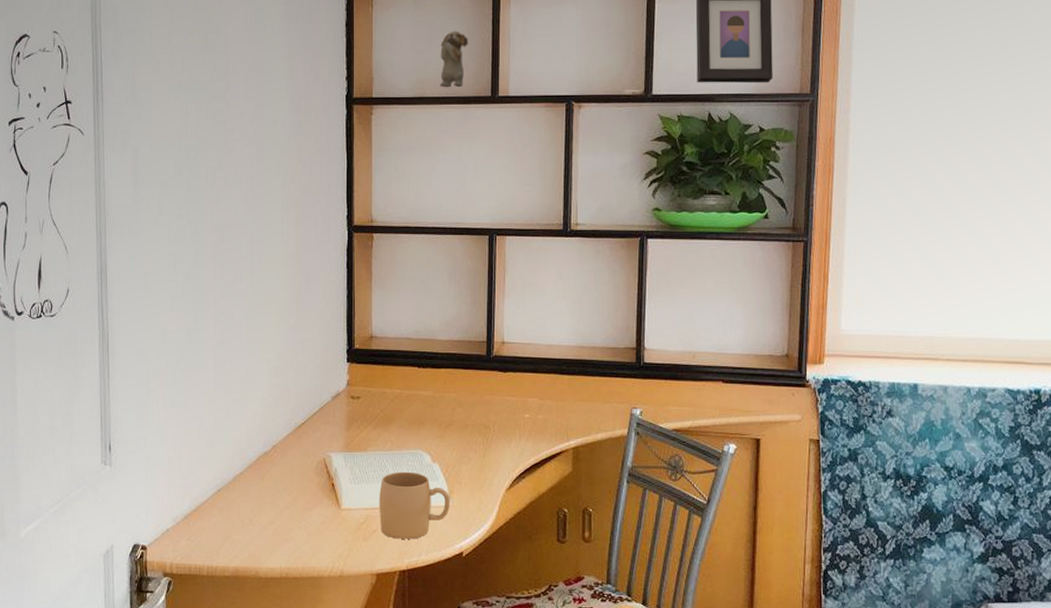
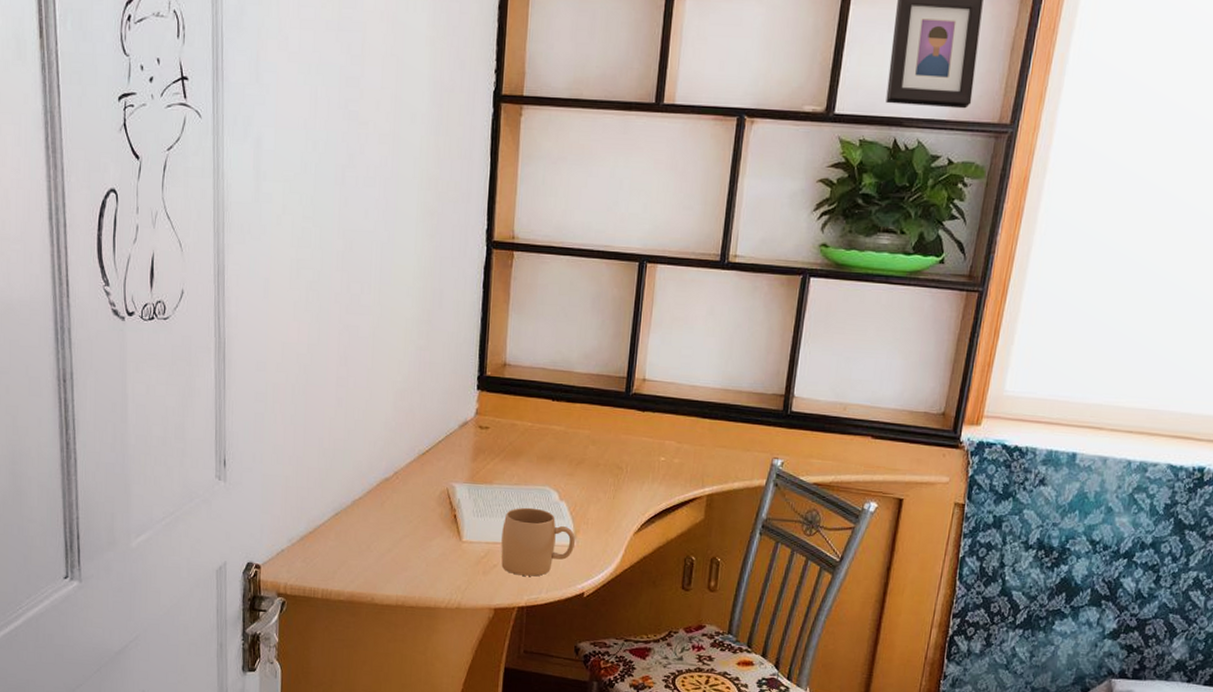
figurine: present [439,31,468,88] -> none [598,23,635,91]

